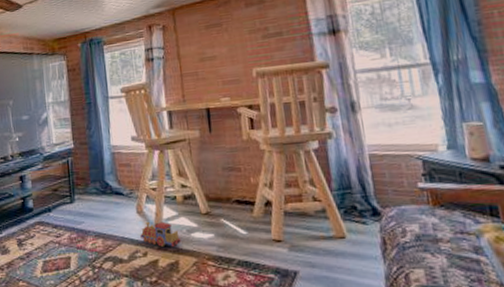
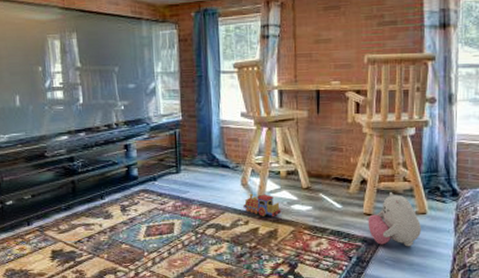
plush toy: none [278,214,343,279] -> present [368,192,421,247]

